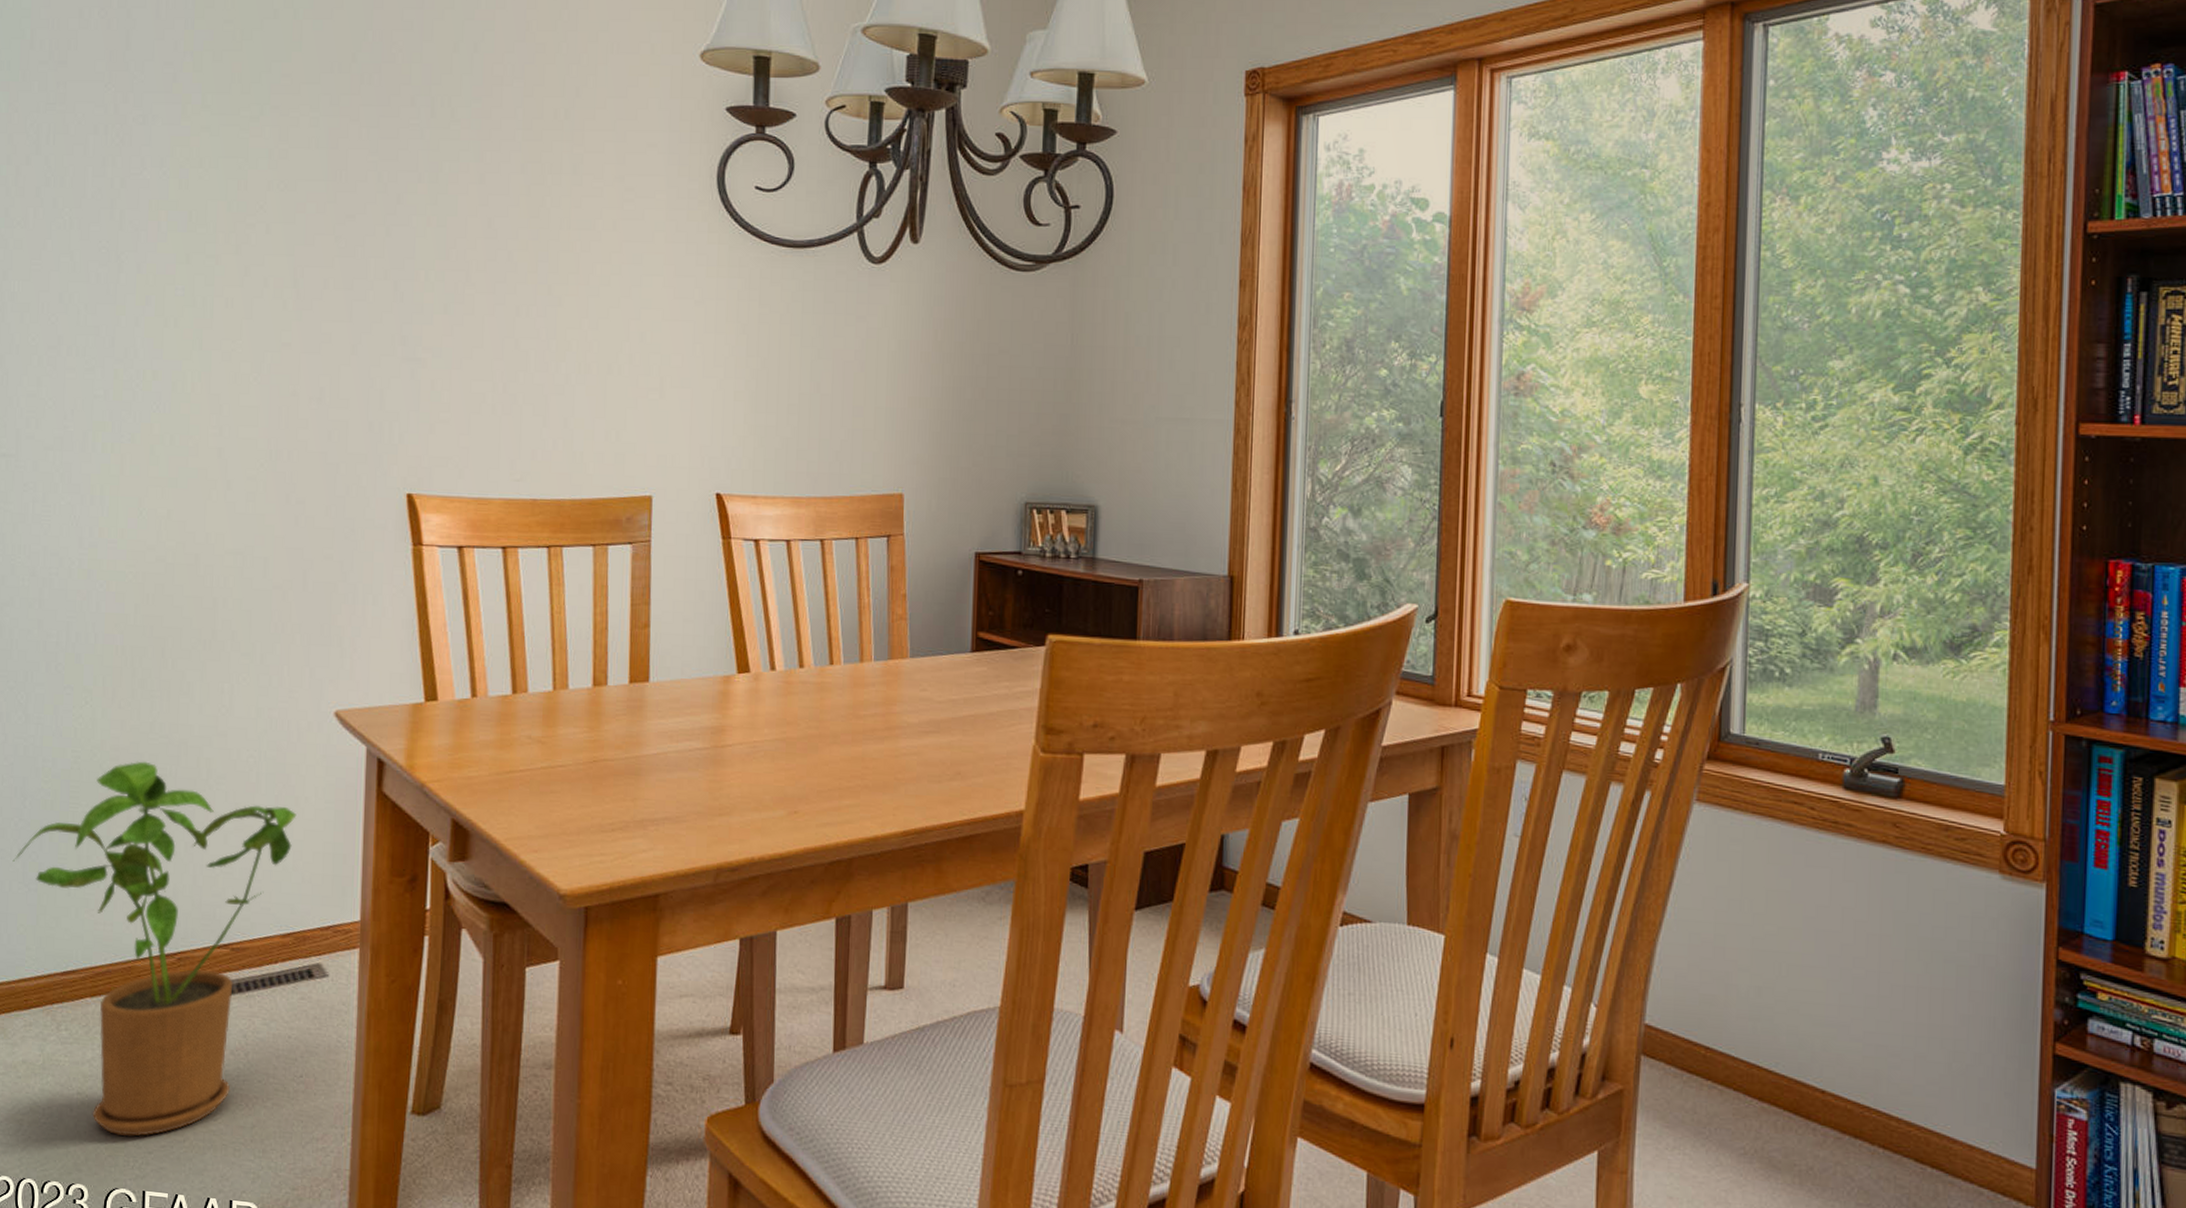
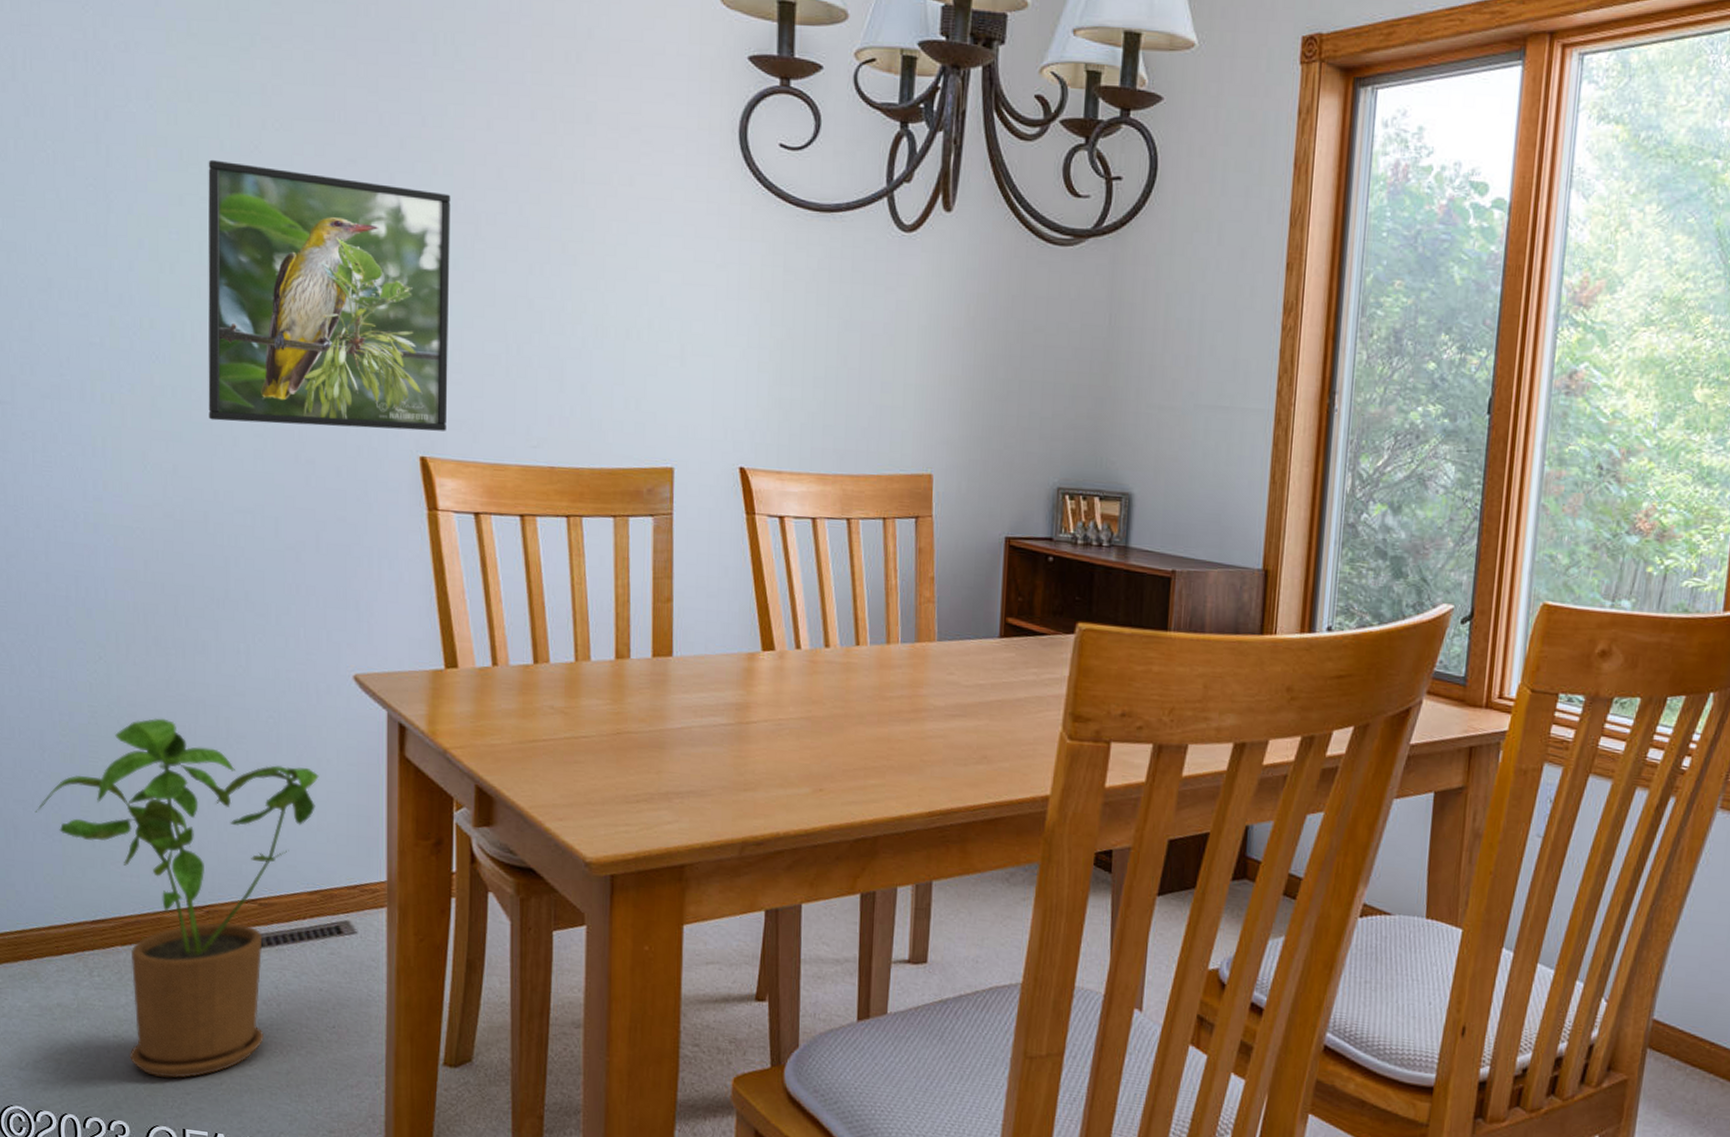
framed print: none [204,220,443,469] -> present [208,159,451,431]

